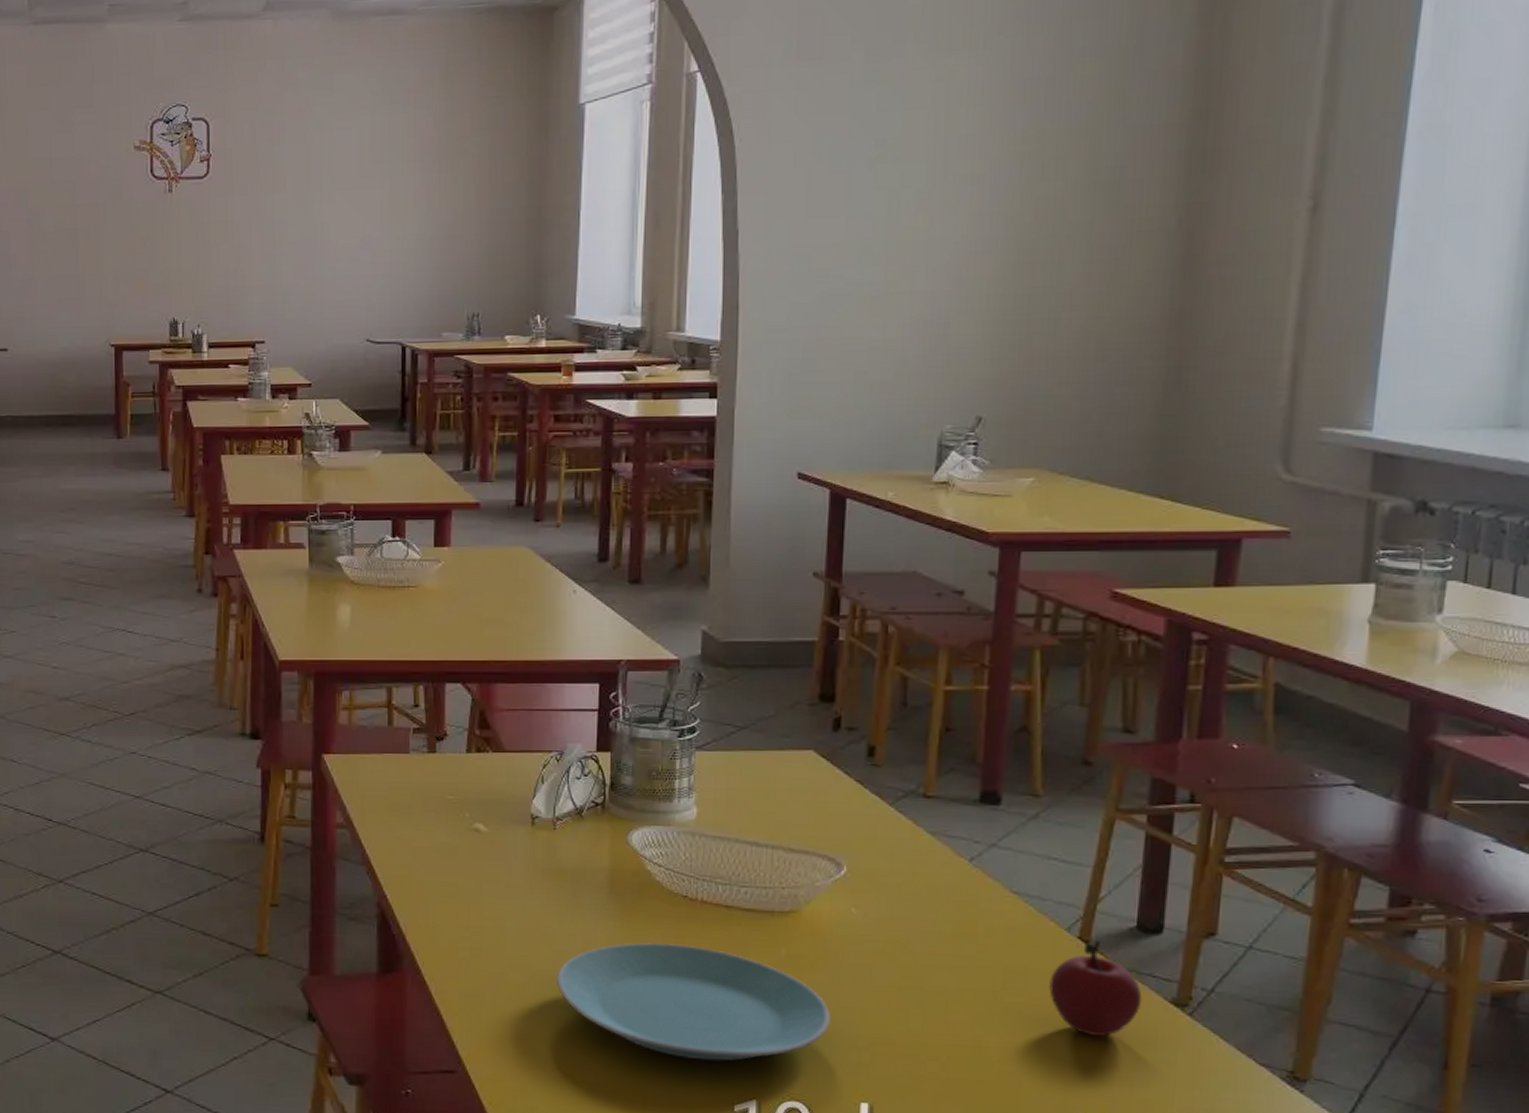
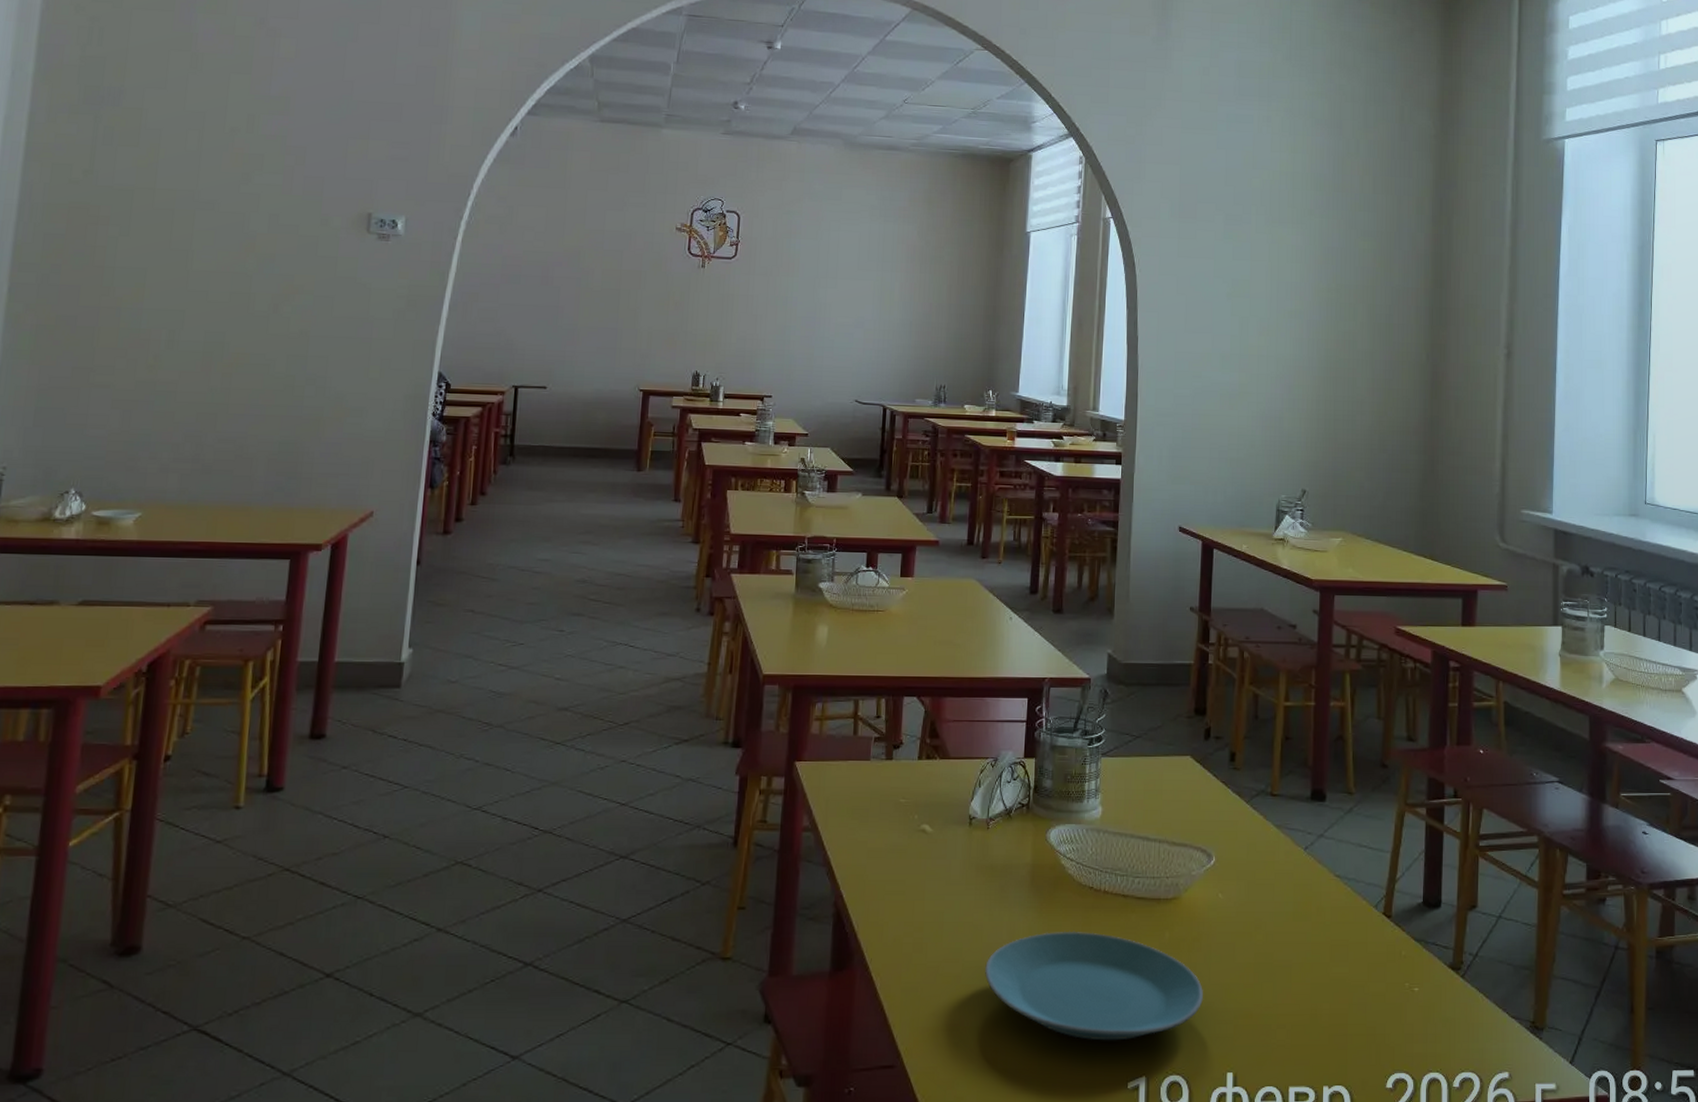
apple: present [1049,940,1143,1036] -> none [1364,915,1429,999]

